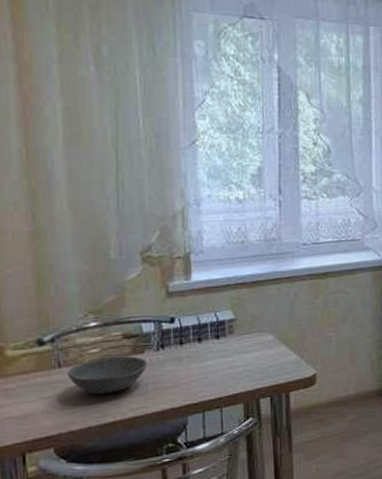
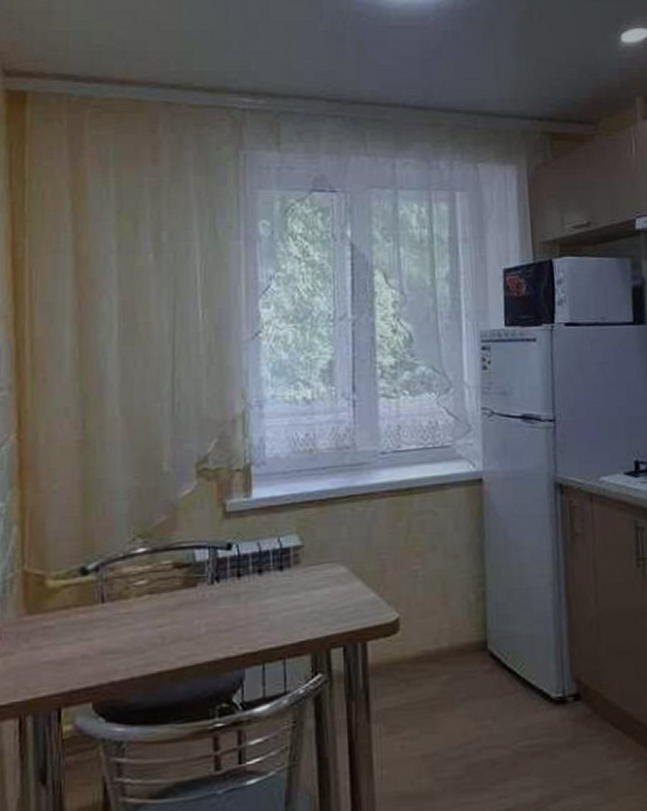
soup bowl: present [68,355,148,395] -> none [112,589,201,637]

